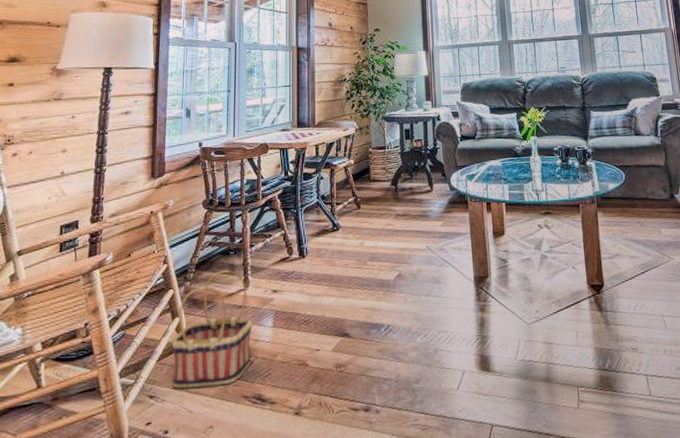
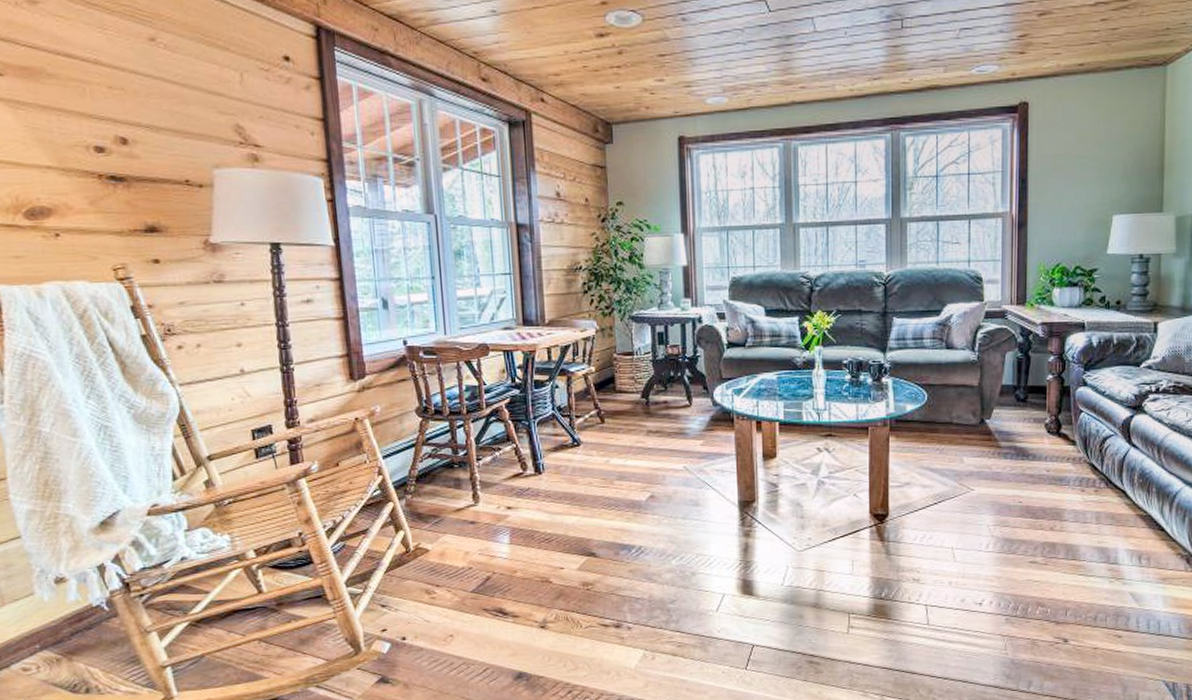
basket: present [171,270,253,389] -> none [398,484,488,599]

